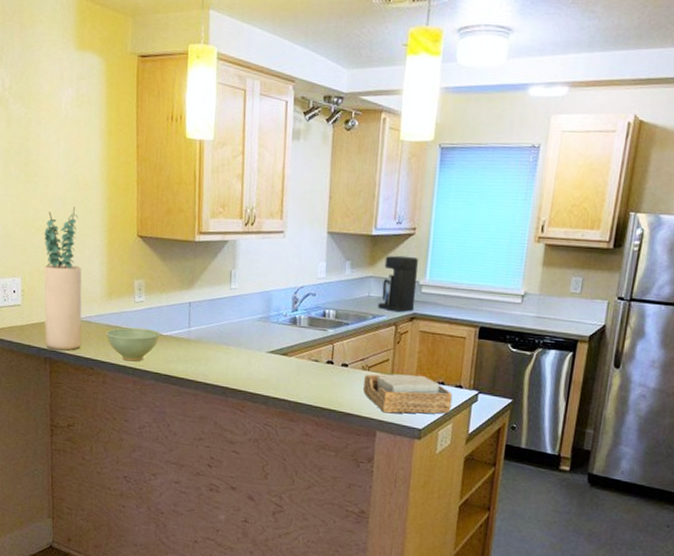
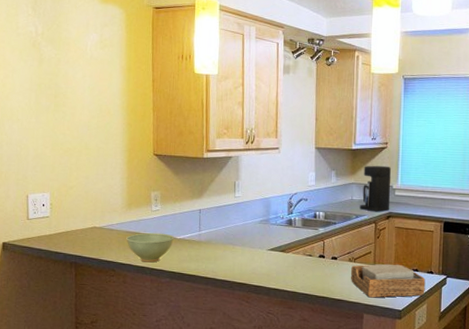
vase: present [43,206,82,351] -> none [70,131,105,255]

